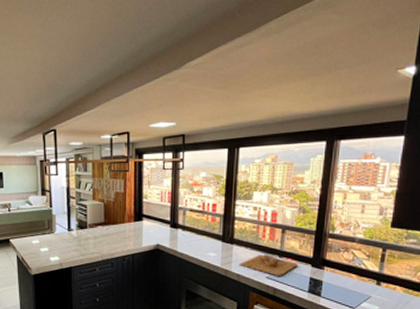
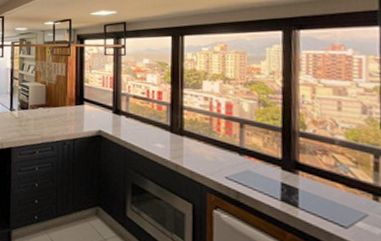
cutting board: present [240,253,299,276] -> none [192,149,265,178]

